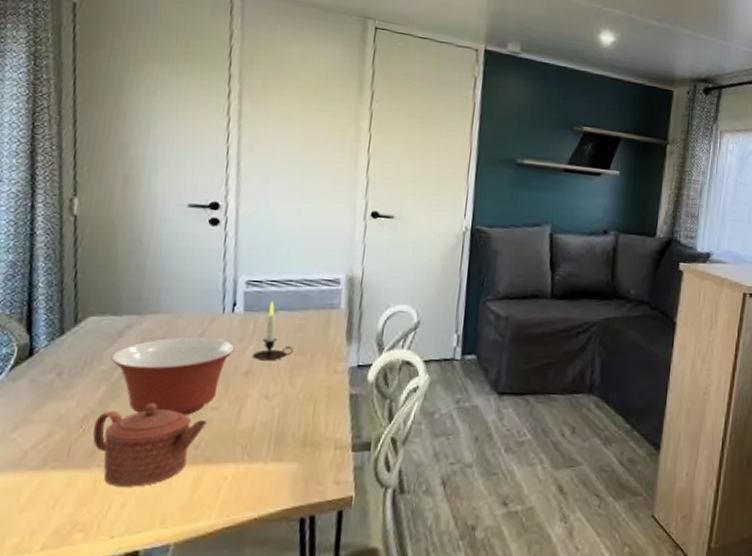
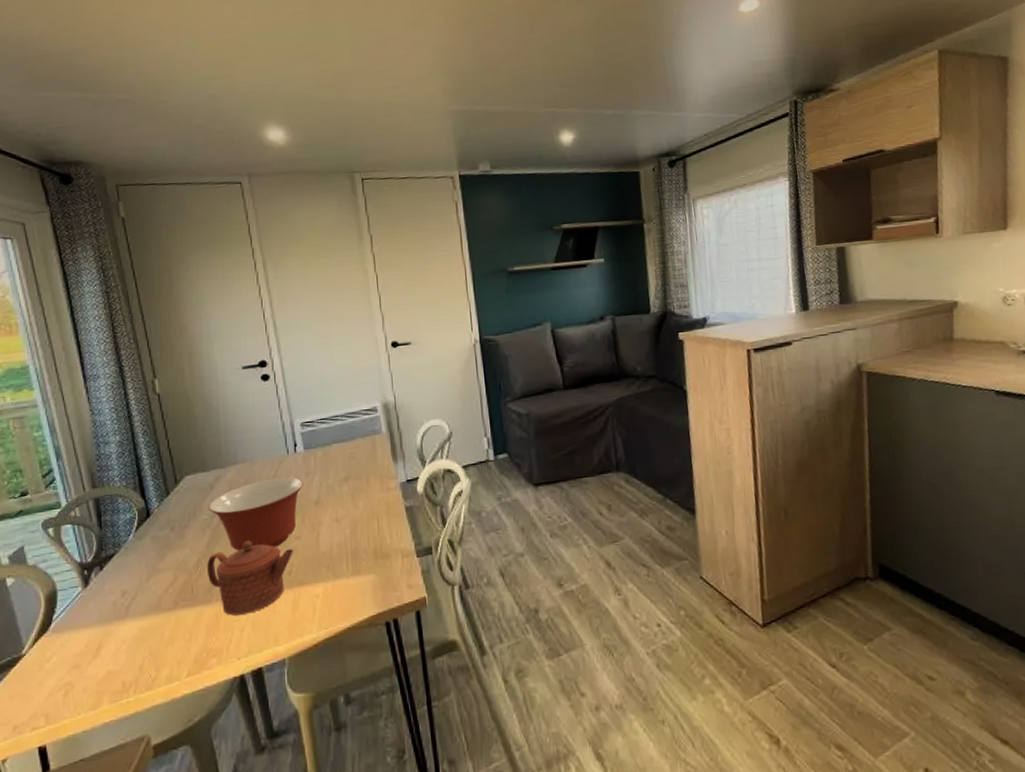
candle: present [252,300,293,361] -> none [318,436,350,490]

